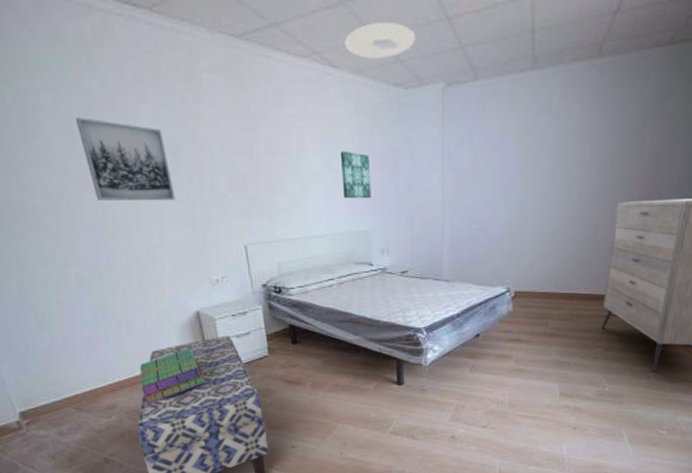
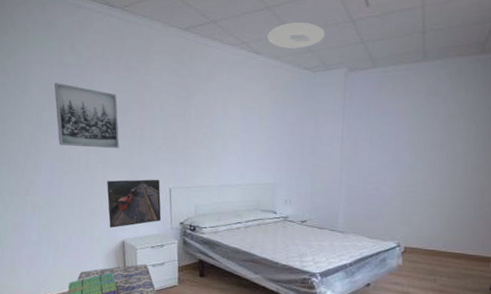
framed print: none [167,235,240,297] -> present [107,179,162,228]
wall art: present [340,151,371,199] -> none [256,117,281,157]

